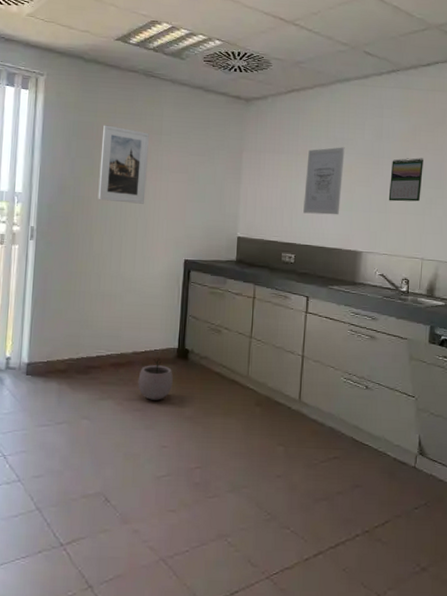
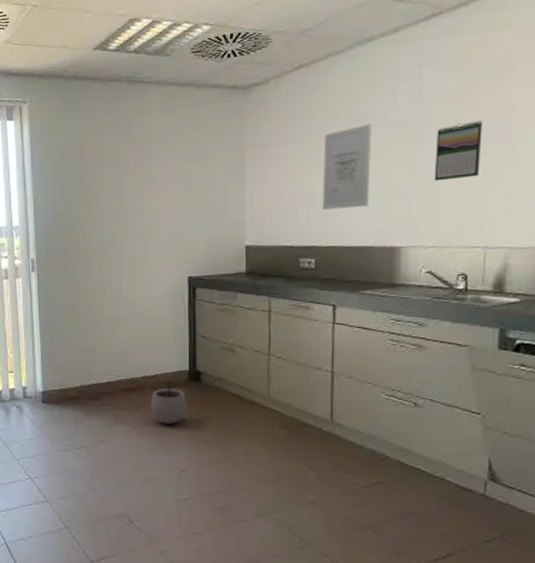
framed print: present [98,125,149,204] -> none [90,143,141,224]

